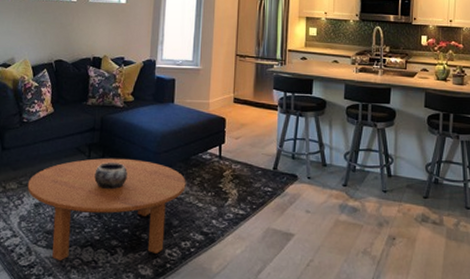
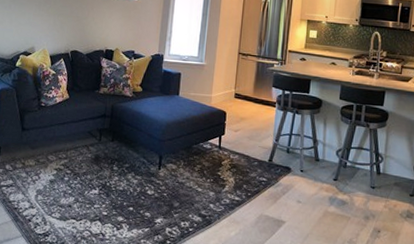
coffee table: present [27,158,186,261] -> none [44,142,187,232]
decorative bowl: present [94,163,127,190] -> none [104,146,134,171]

